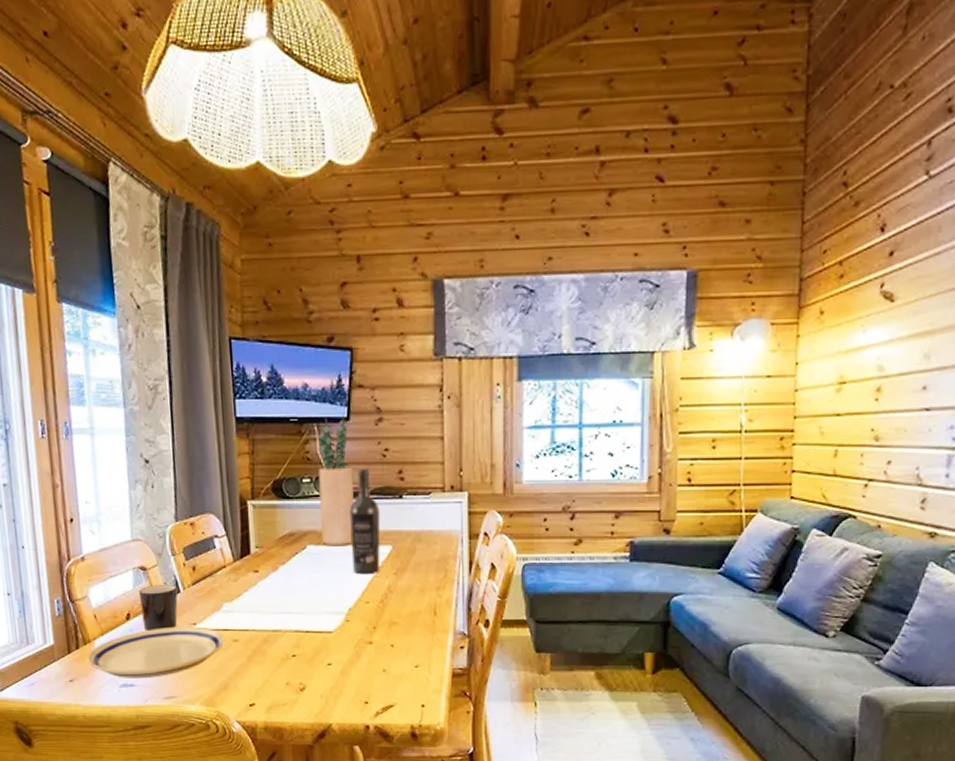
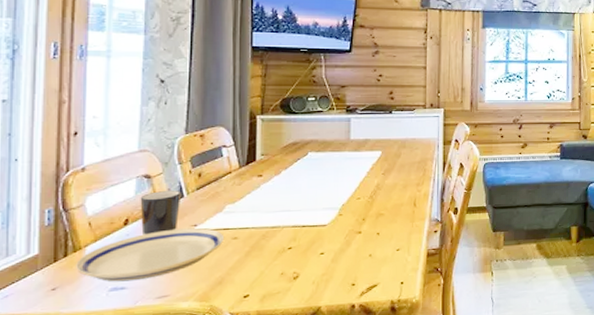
vase: present [319,413,354,547] -> none [322,46,352,153]
wine bottle: present [349,468,381,573] -> none [347,90,373,175]

